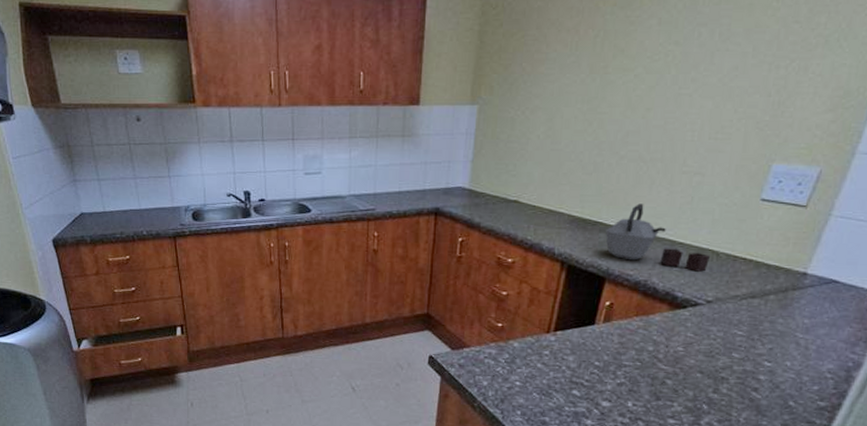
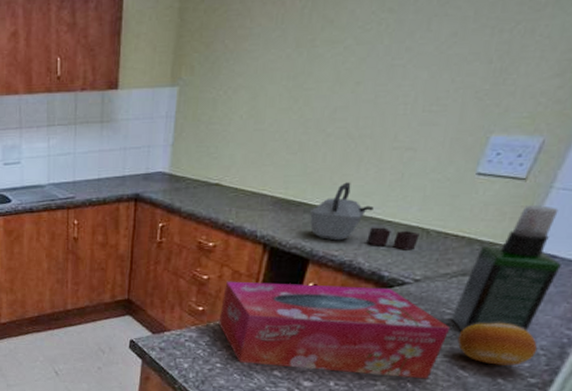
tissue box: none [517,297,743,401] -> present [218,281,451,379]
spray bottle: none [742,230,843,355] -> present [451,204,562,332]
fruit: none [749,345,825,389] -> present [457,322,538,366]

